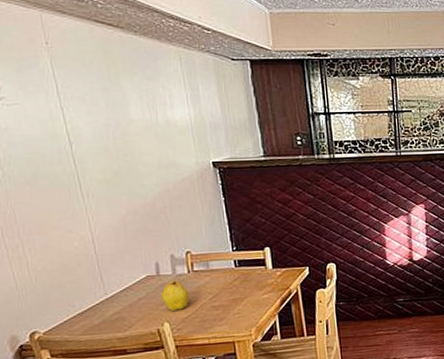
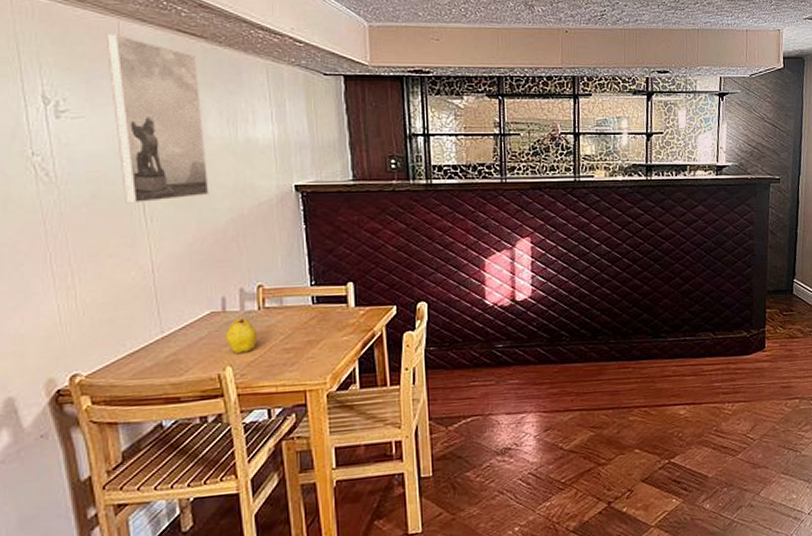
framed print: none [30,26,137,182] -> present [105,34,209,204]

